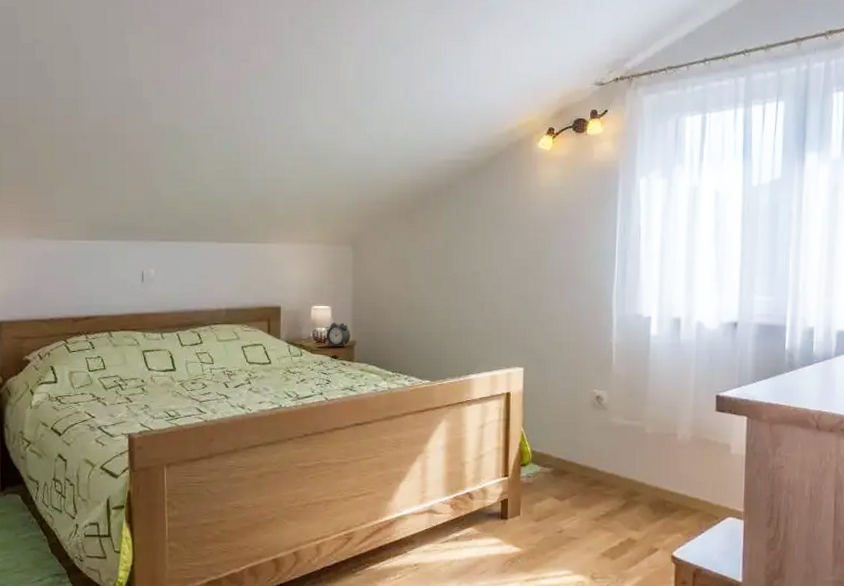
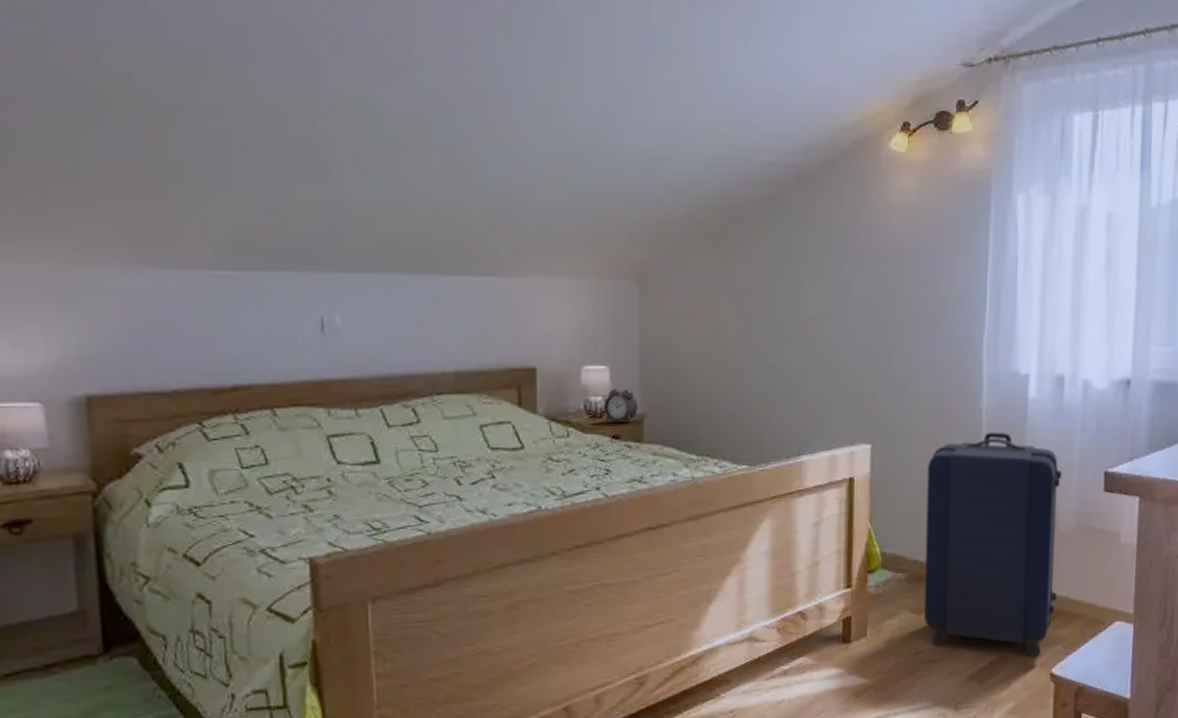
suitcase: none [565,361,680,542] -> present [923,432,1063,657]

